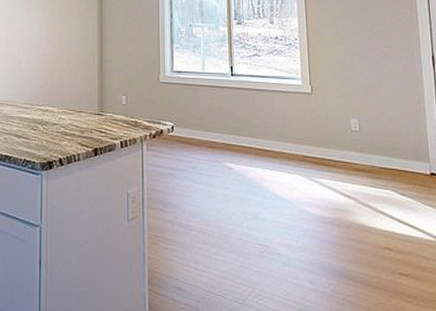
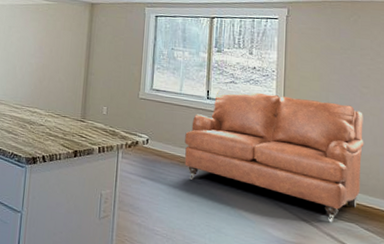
sofa: none [212,63,393,193] -> present [185,89,364,223]

